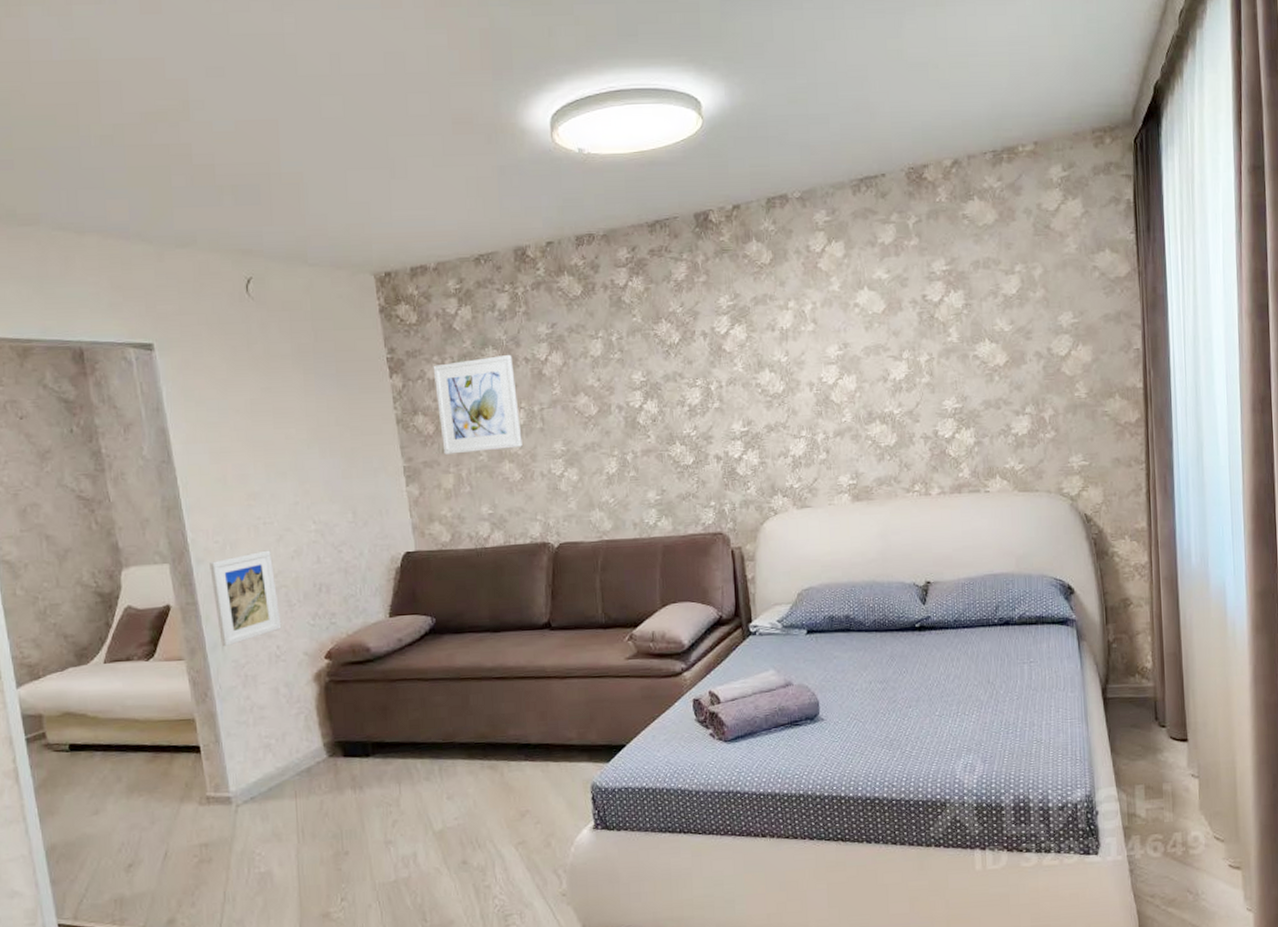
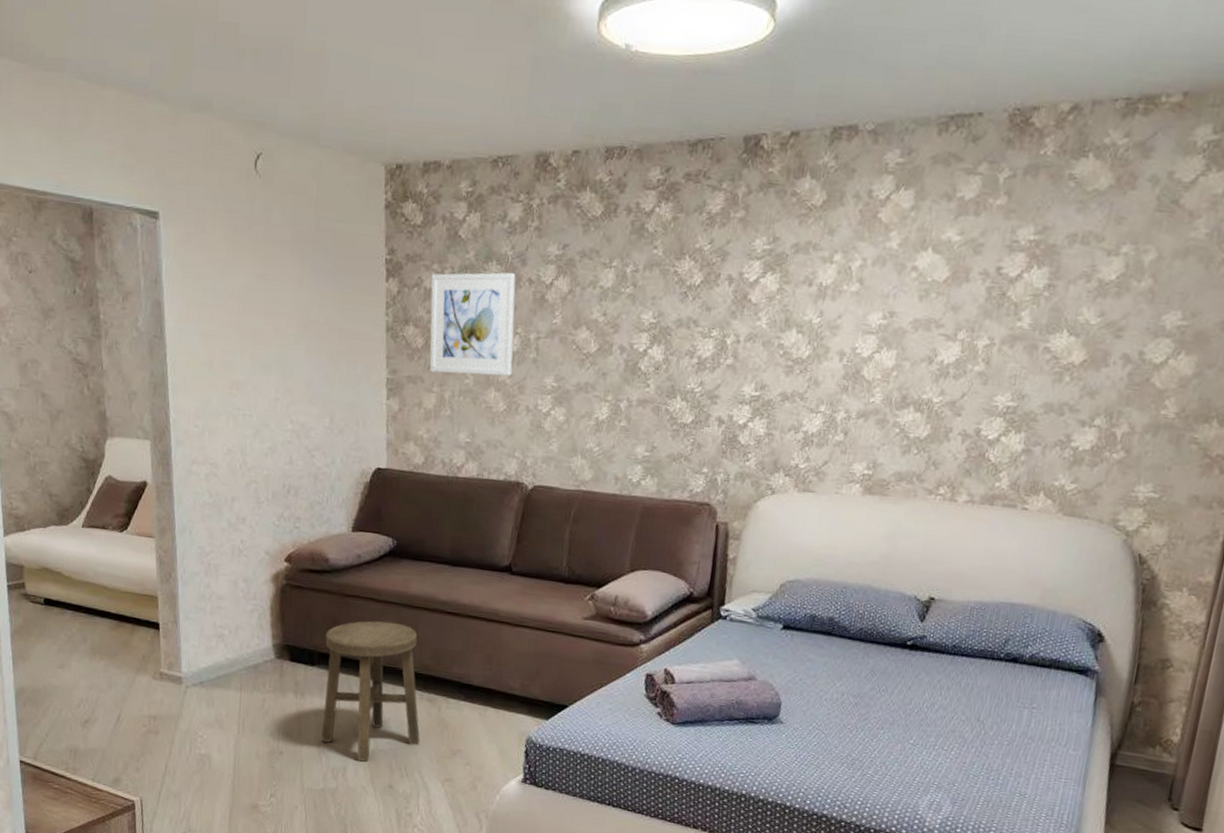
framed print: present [210,550,282,647] -> none [187,442,248,533]
stool: none [377,697,488,844] -> present [321,620,420,762]

